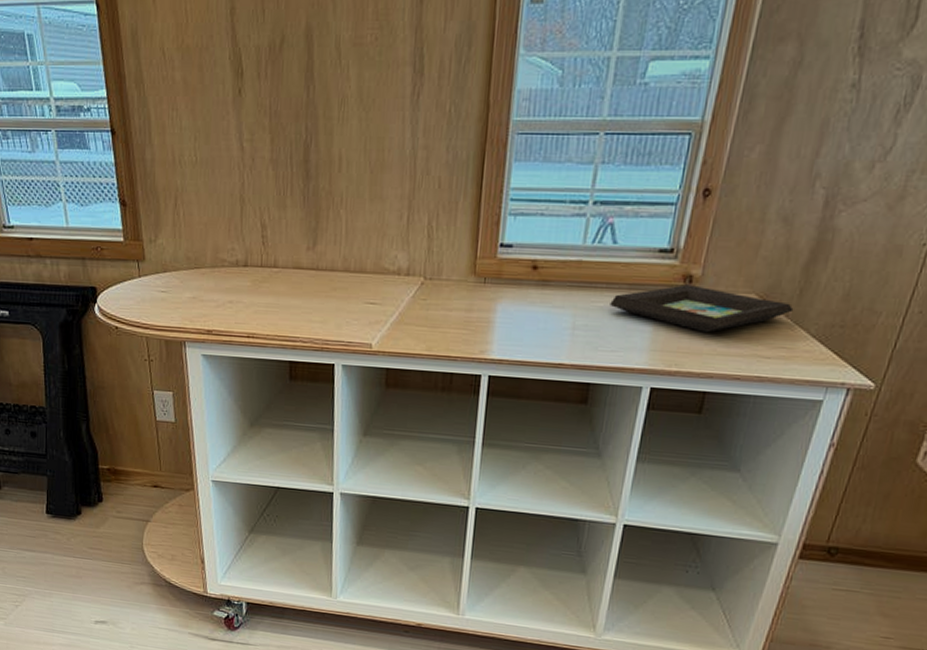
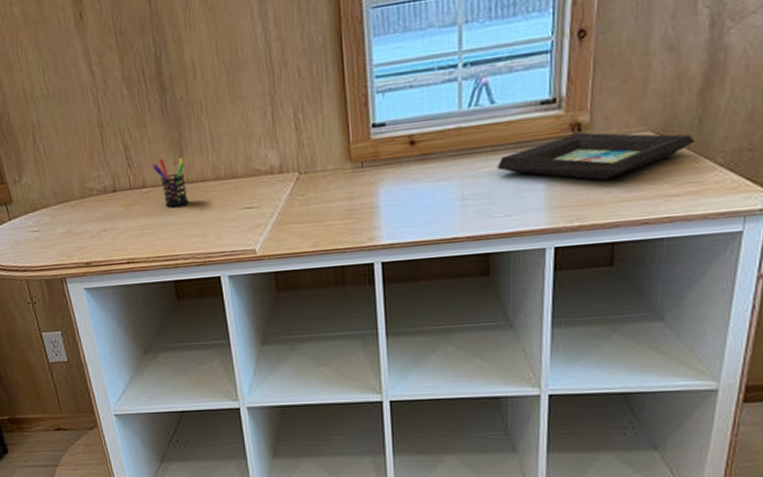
pen holder: none [285,242,317,291] -> present [152,158,189,207]

